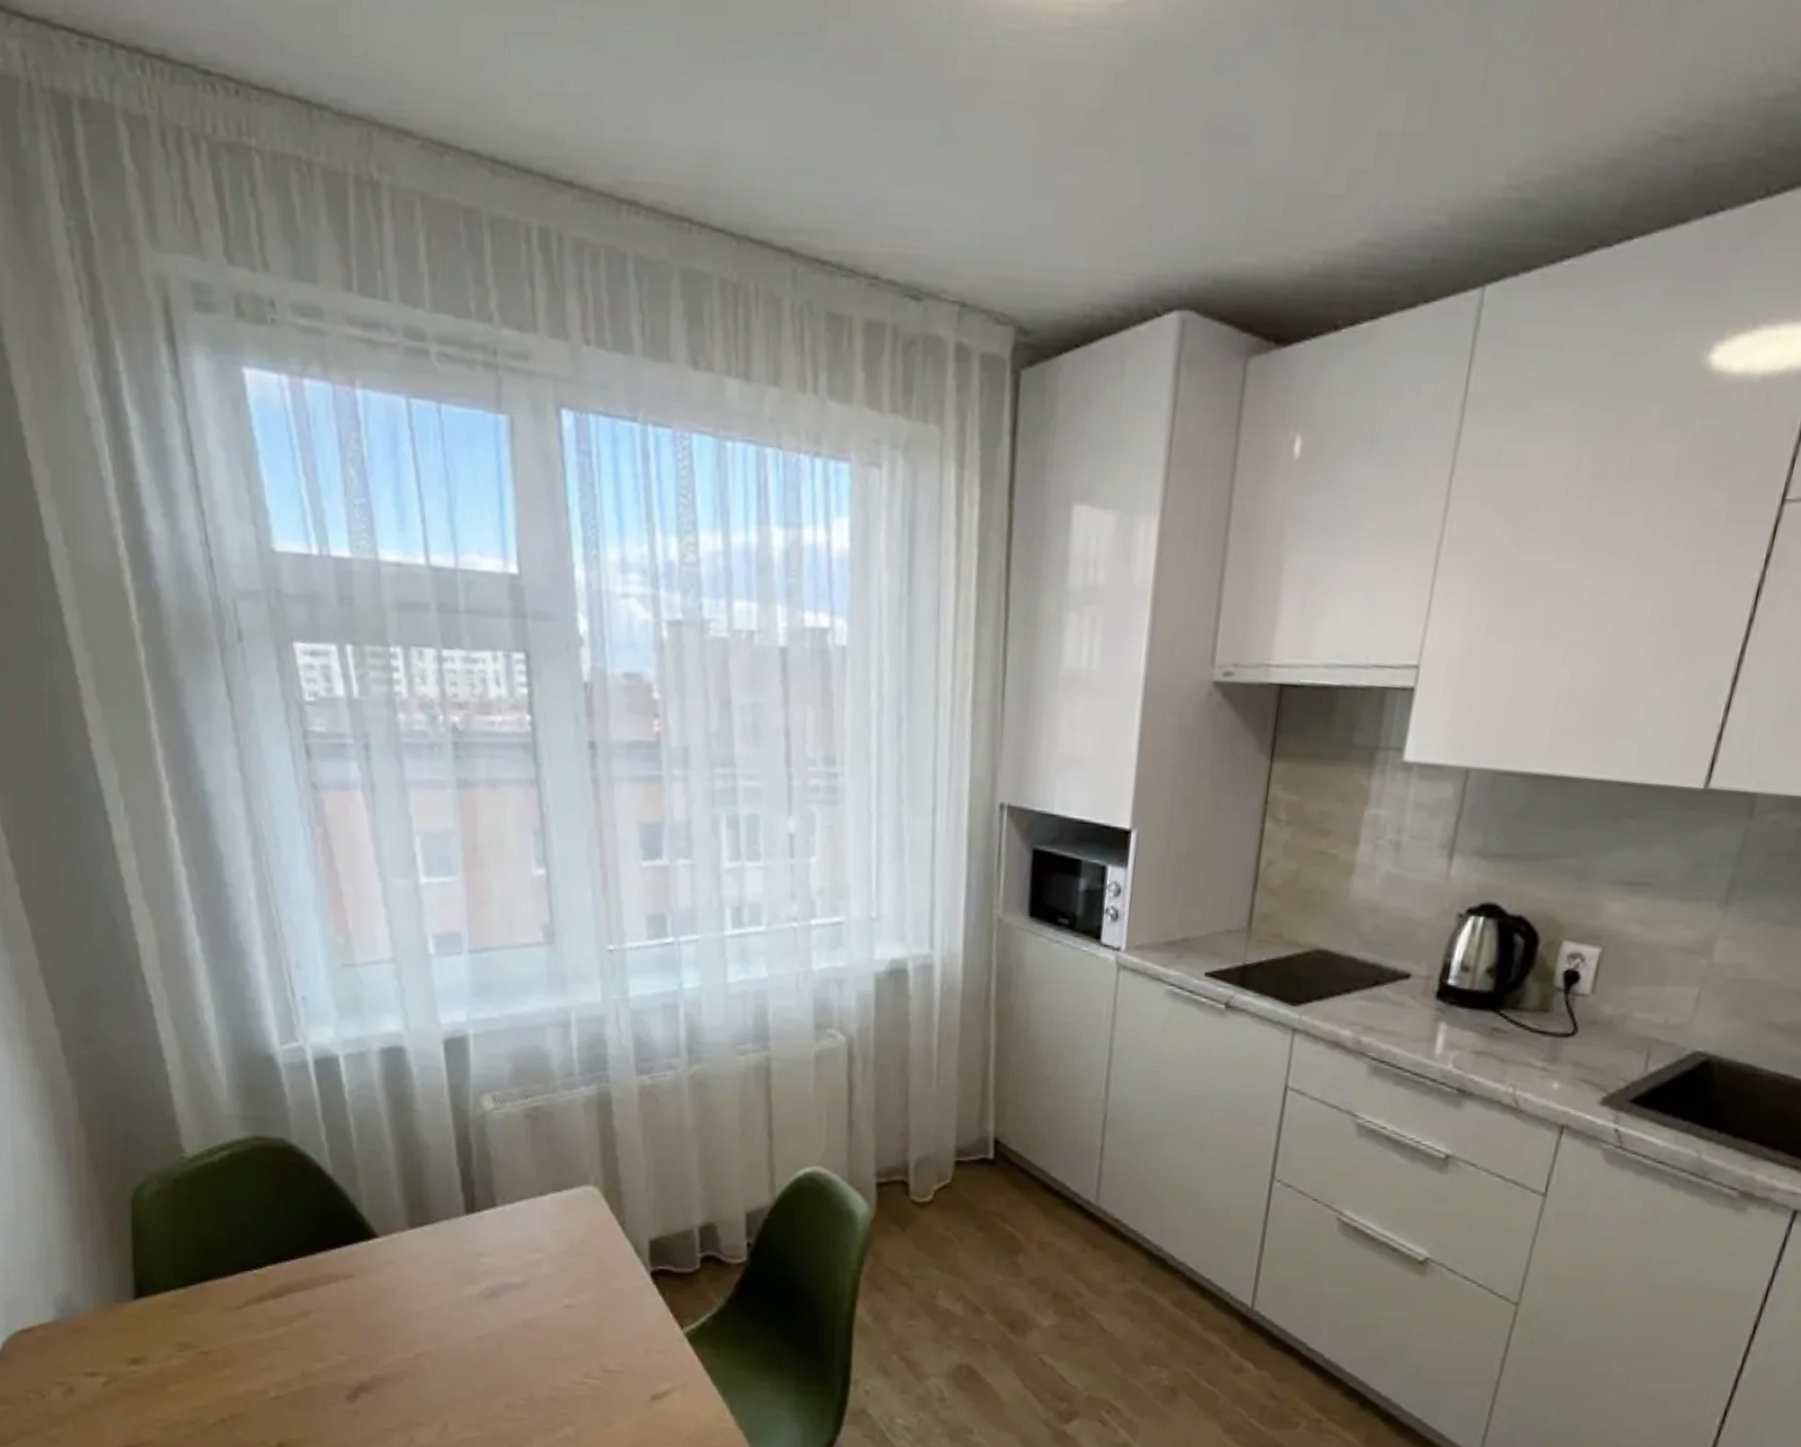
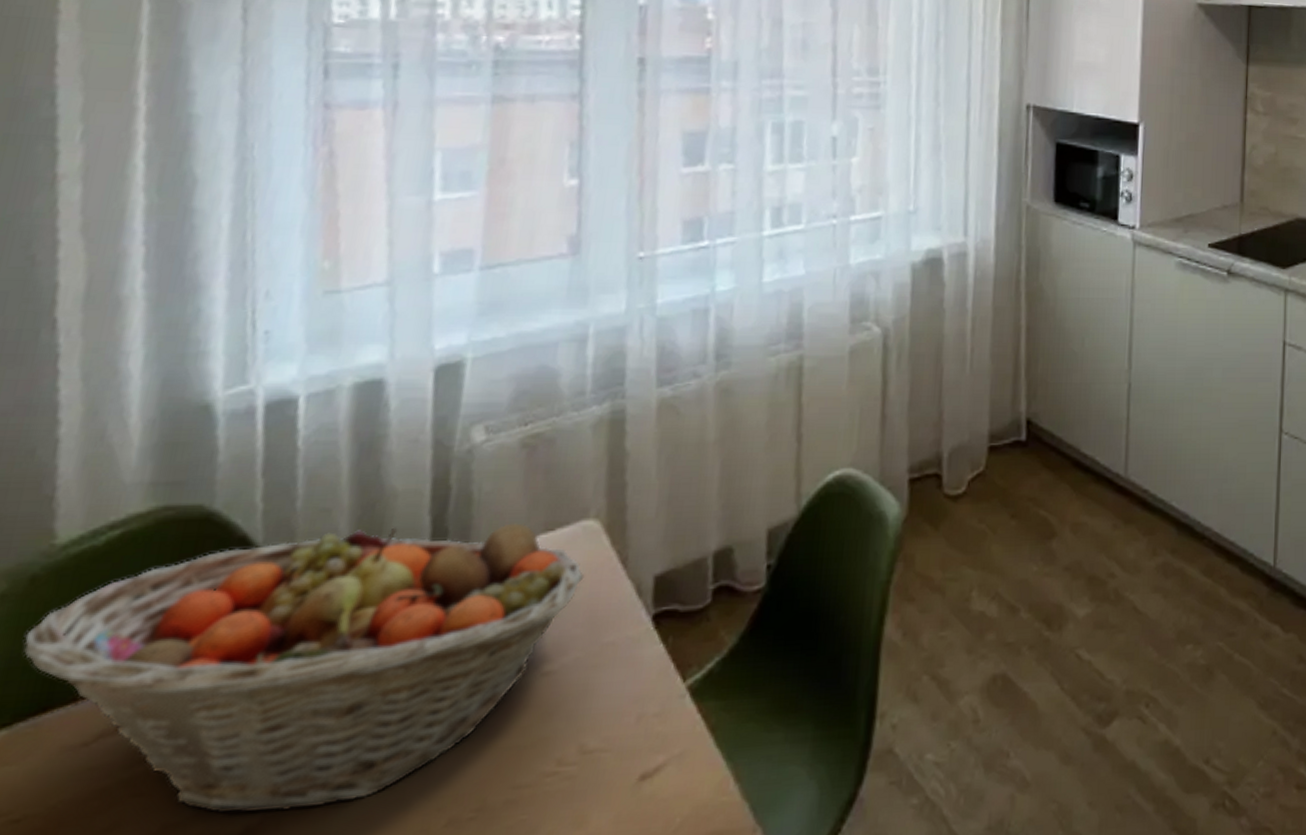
fruit basket: none [180,1172,590,1379] -> present [23,523,585,815]

